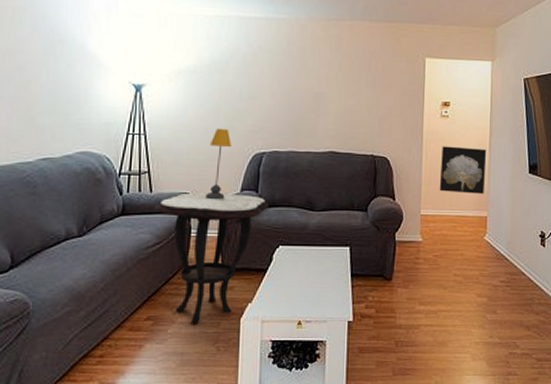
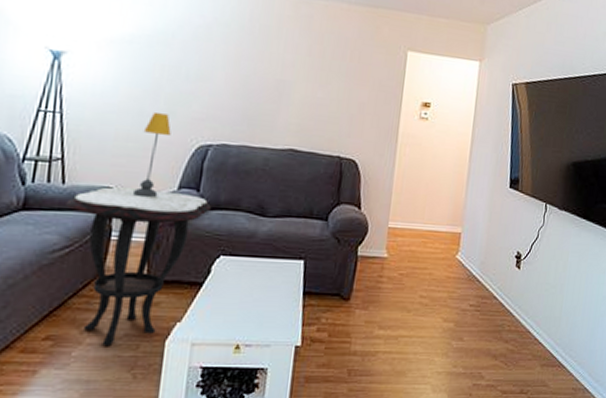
wall art: present [439,146,487,194] -> none [411,152,467,208]

